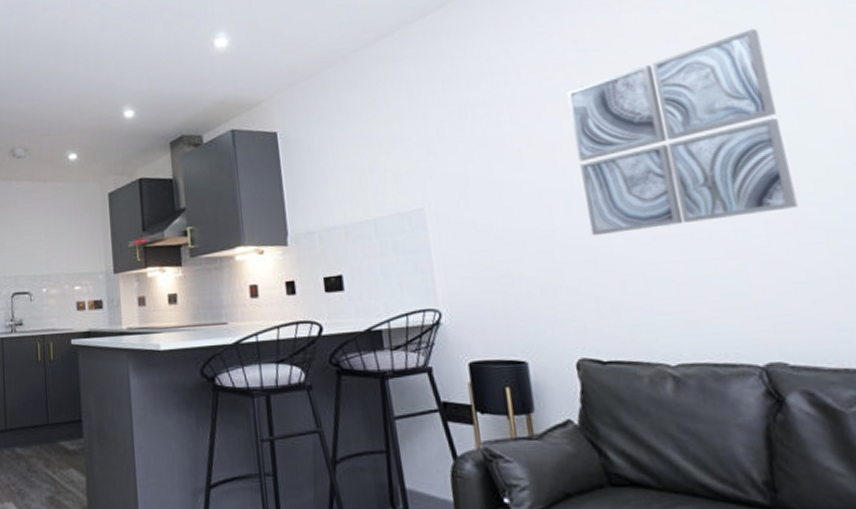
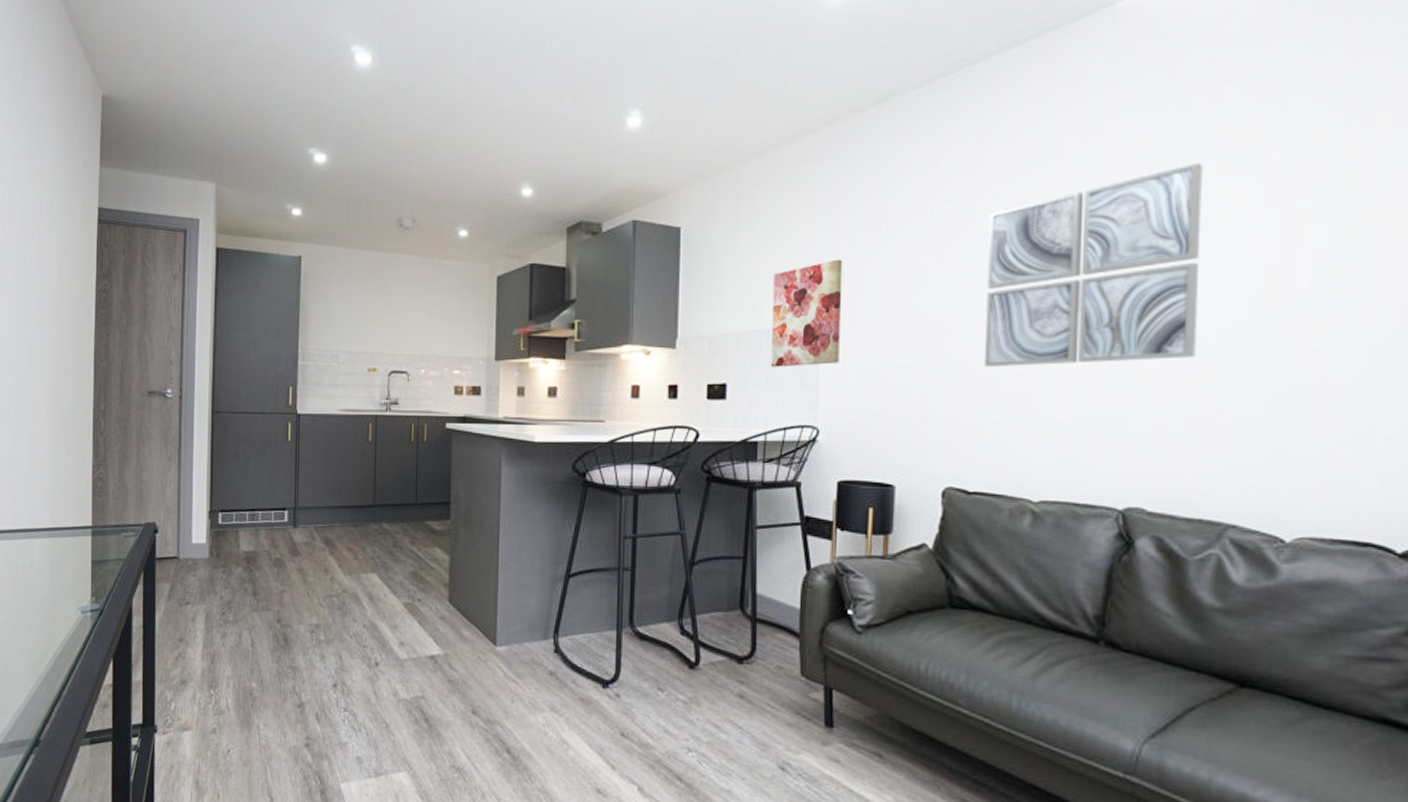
wall art: none [372,147,449,255] -> present [770,259,843,367]

